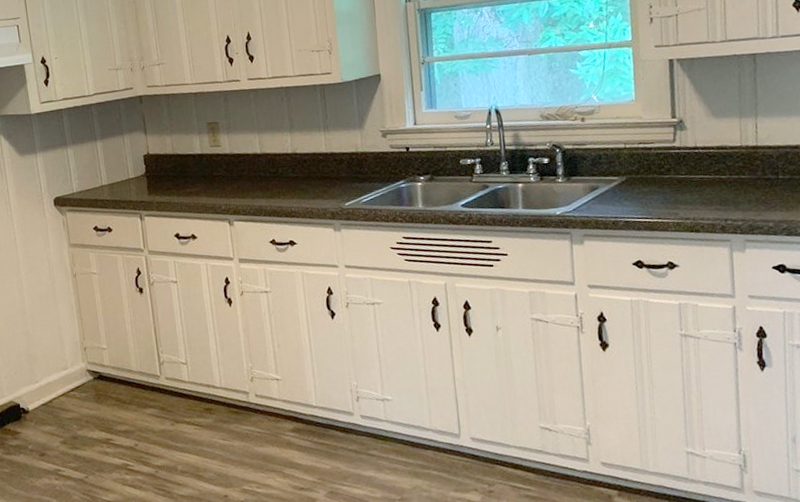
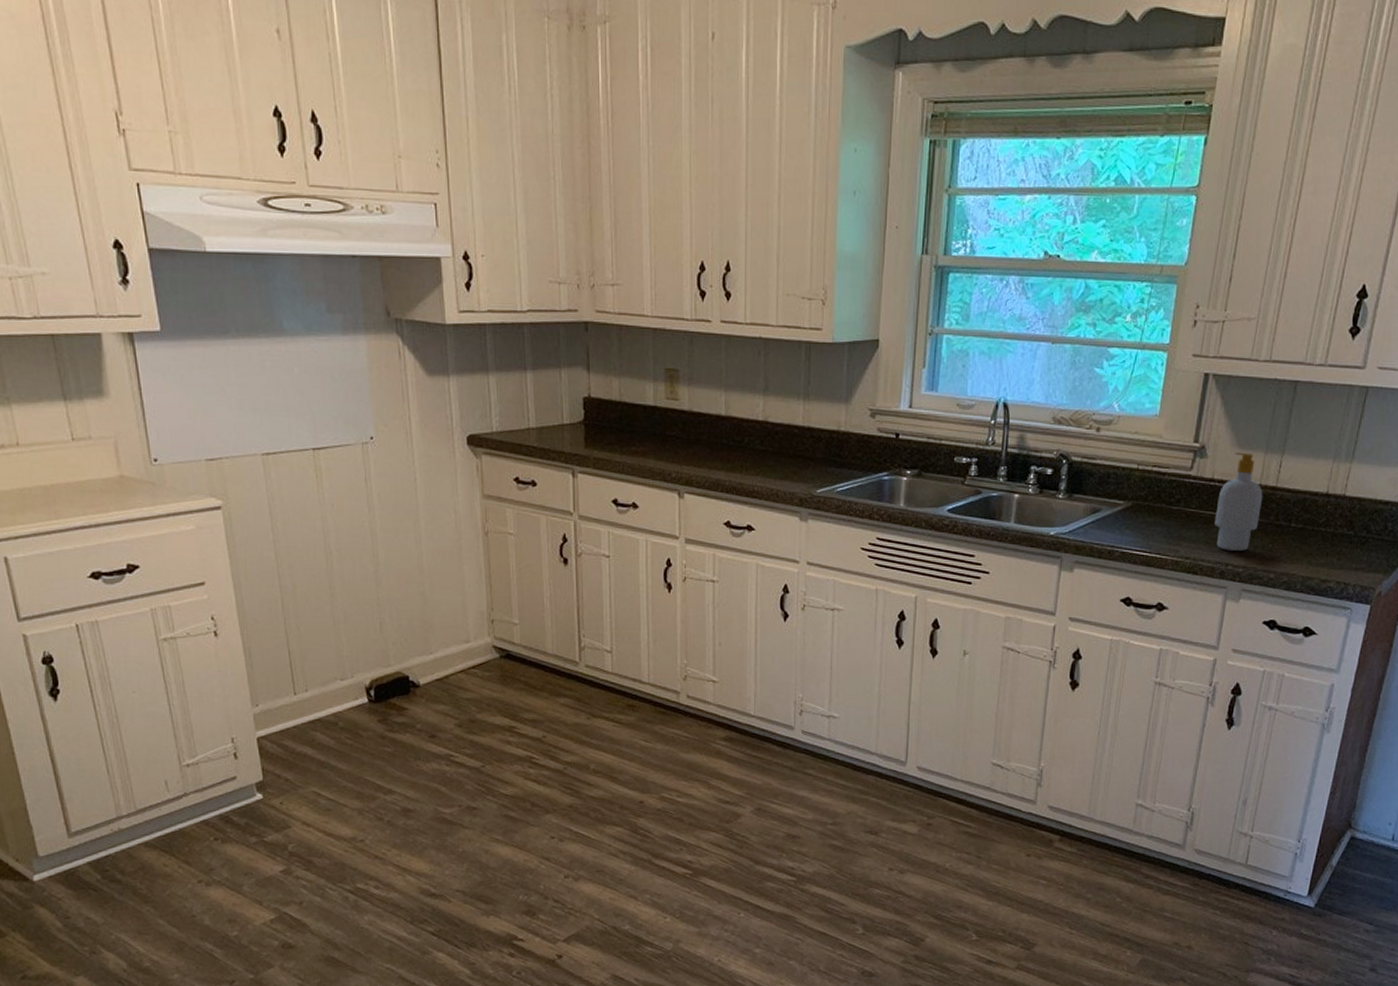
soap bottle: none [704,120,748,208] -> present [1215,452,1263,551]

